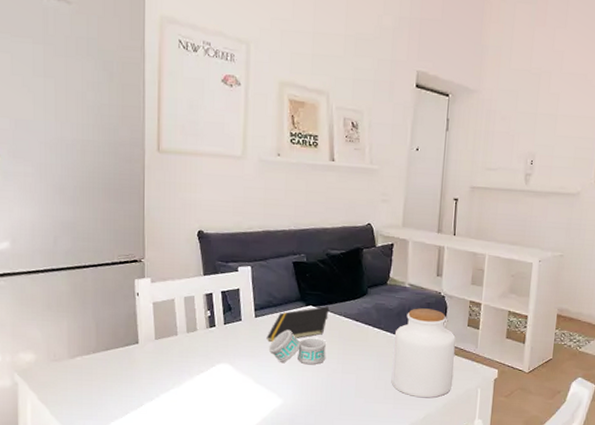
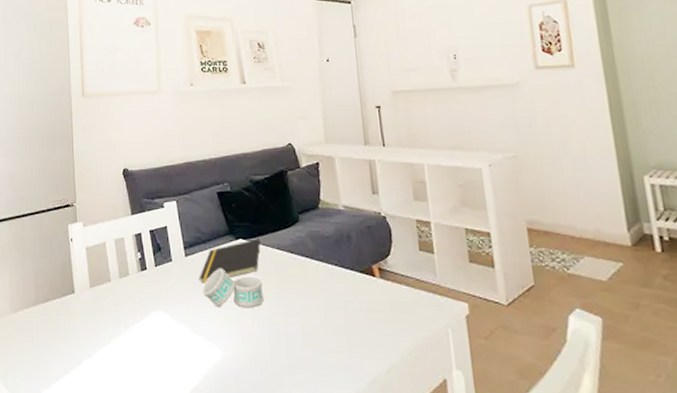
jar: present [391,308,456,398] -> none [336,233,416,344]

